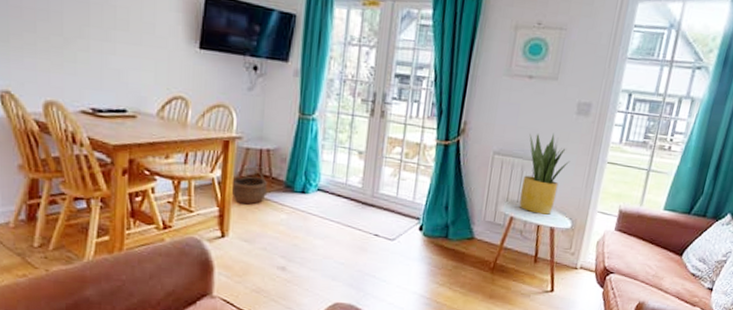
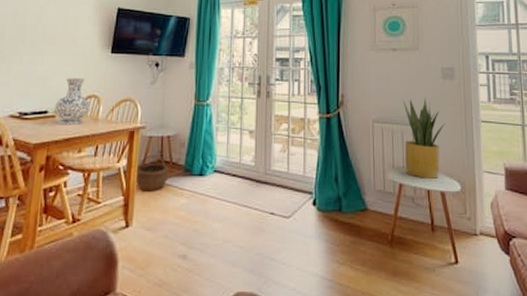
vase: none [133,73,177,129] -> present [53,78,90,126]

